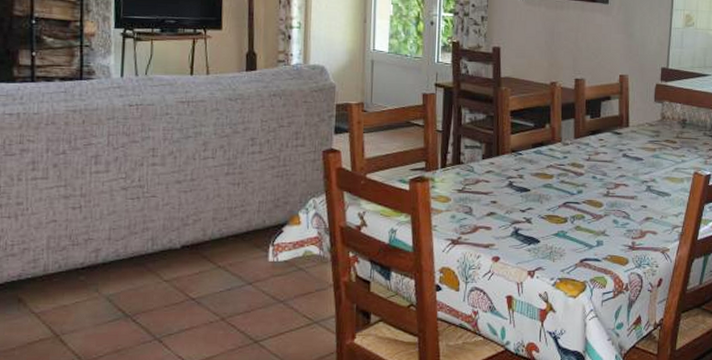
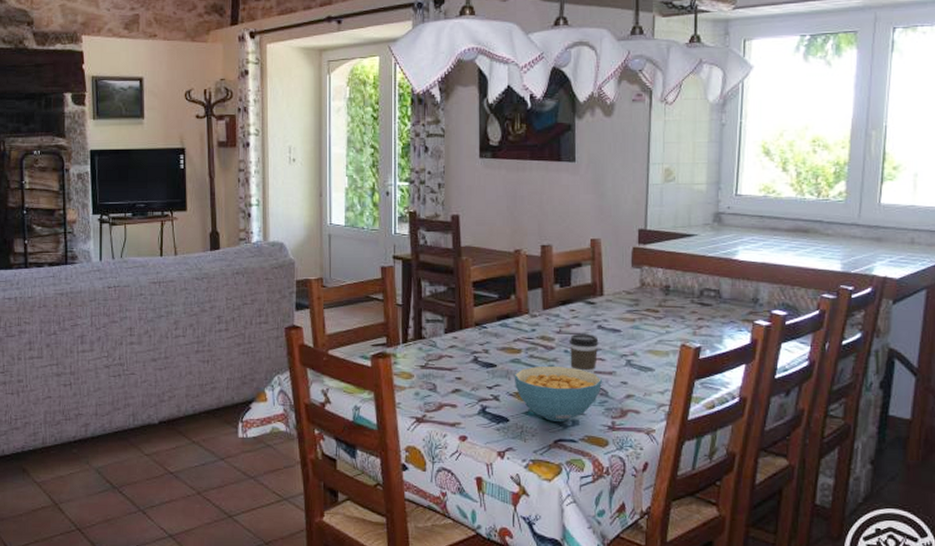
cereal bowl: none [545,190,625,242] -> present [514,365,602,421]
coffee cup: none [596,161,623,198] -> present [569,333,599,374]

